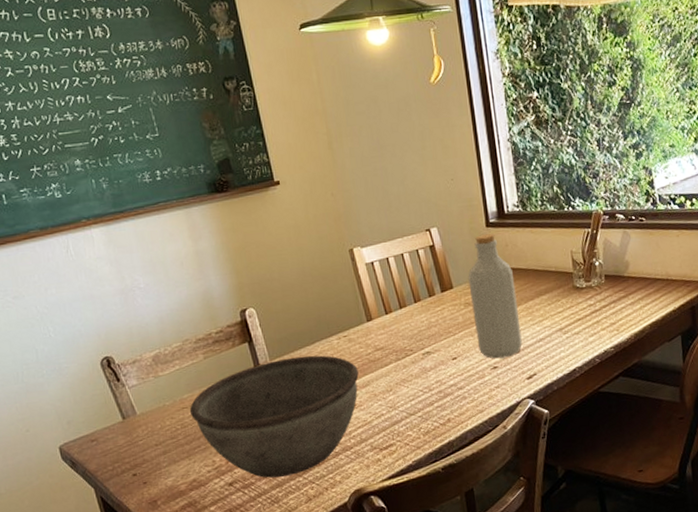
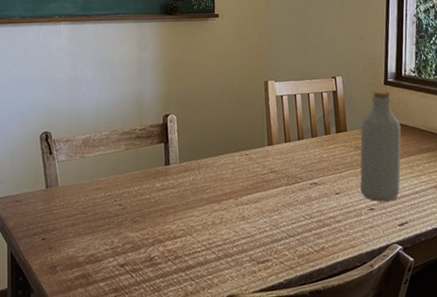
bowl: present [189,355,359,478] -> none [102,163,252,269]

